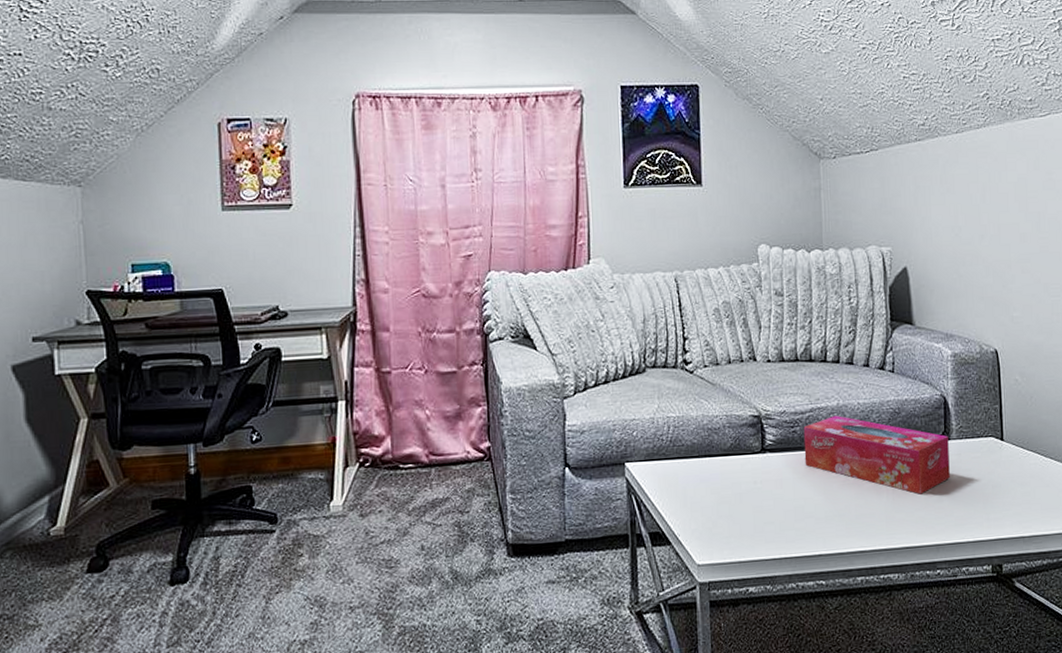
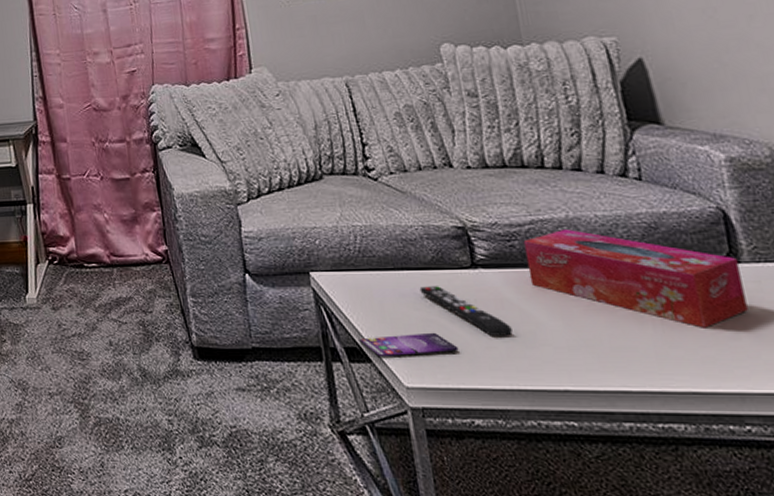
smartphone: none [662,512,743,540] -> present [359,332,459,357]
remote control: none [718,470,786,513] -> present [419,286,513,336]

